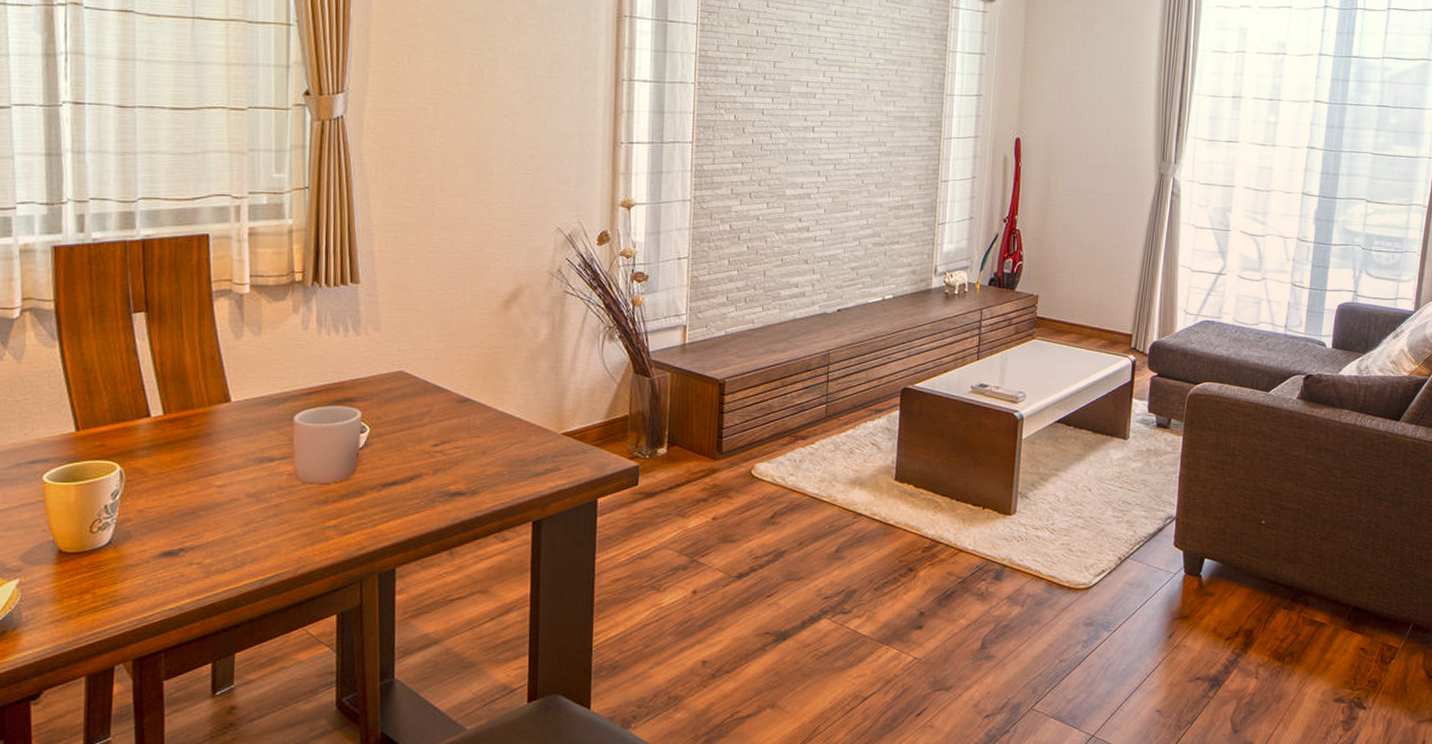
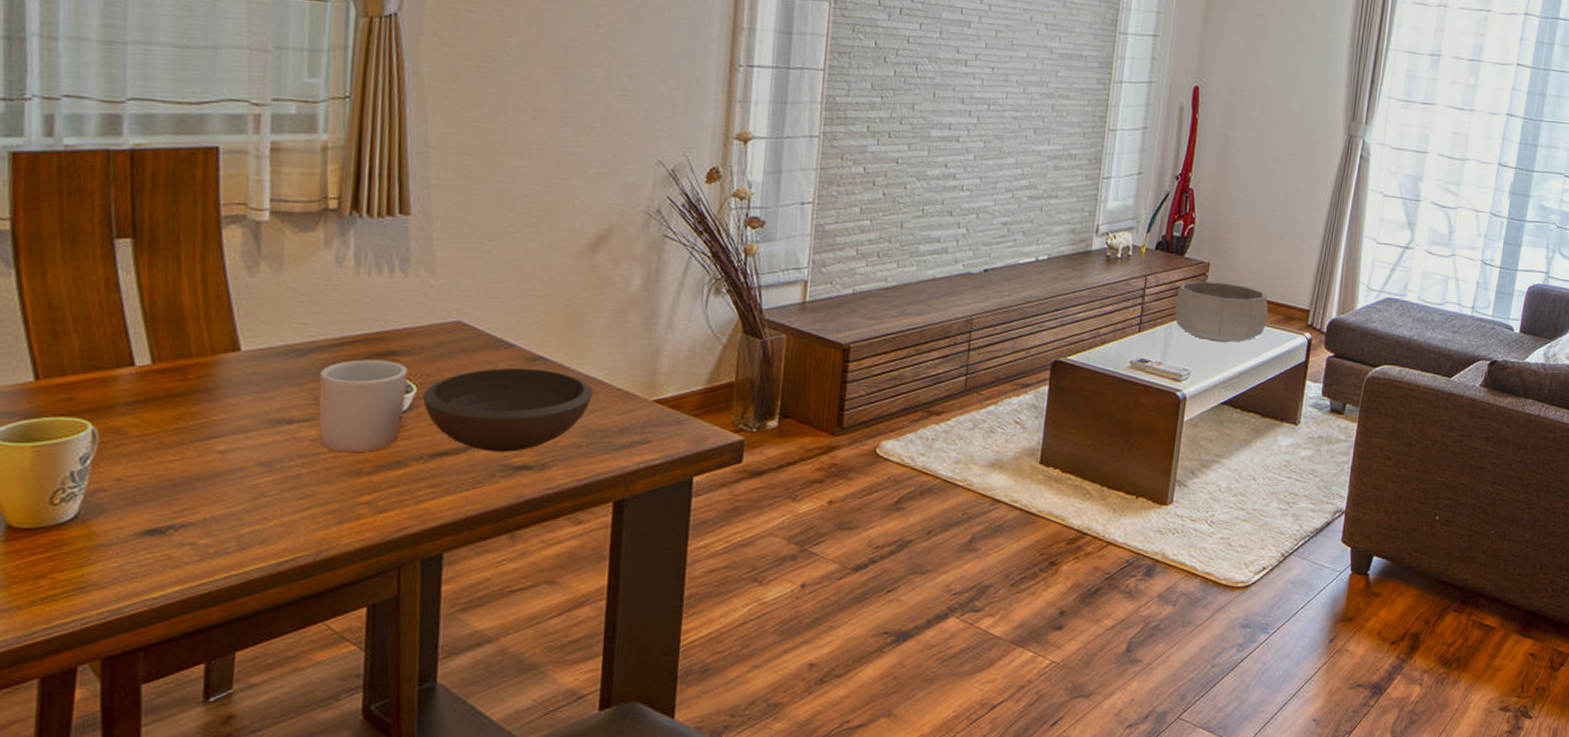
bowl: none [375,409,513,481] -> present [423,367,594,452]
decorative bowl: none [1008,312,1095,366] -> present [1174,281,1269,343]

